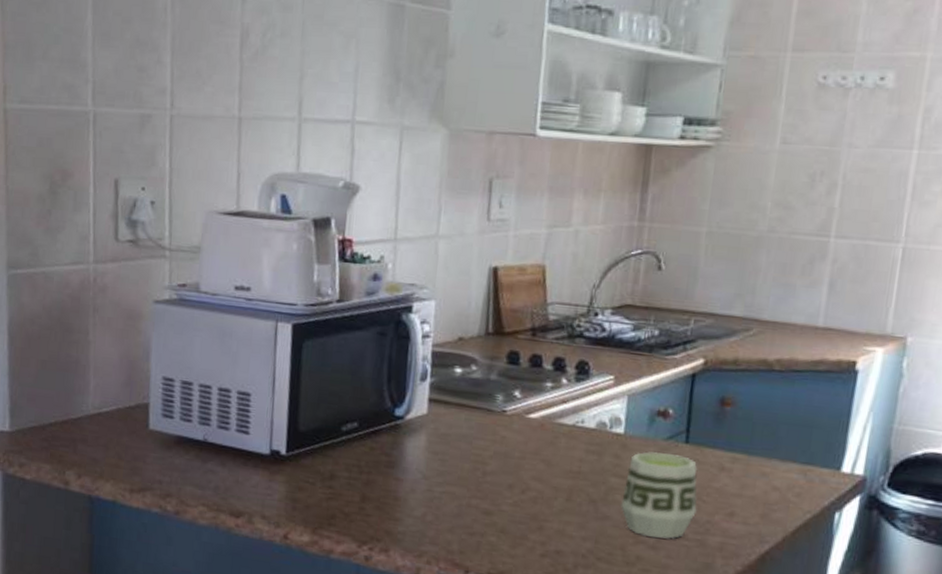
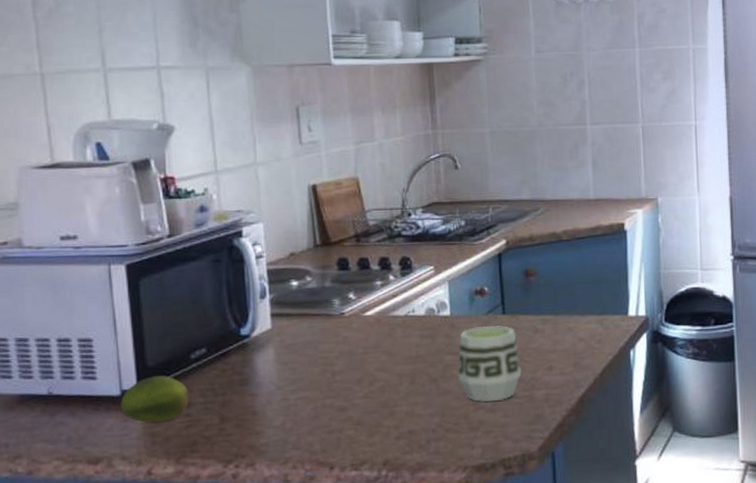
fruit: none [267,441,335,489] -> present [120,376,189,423]

